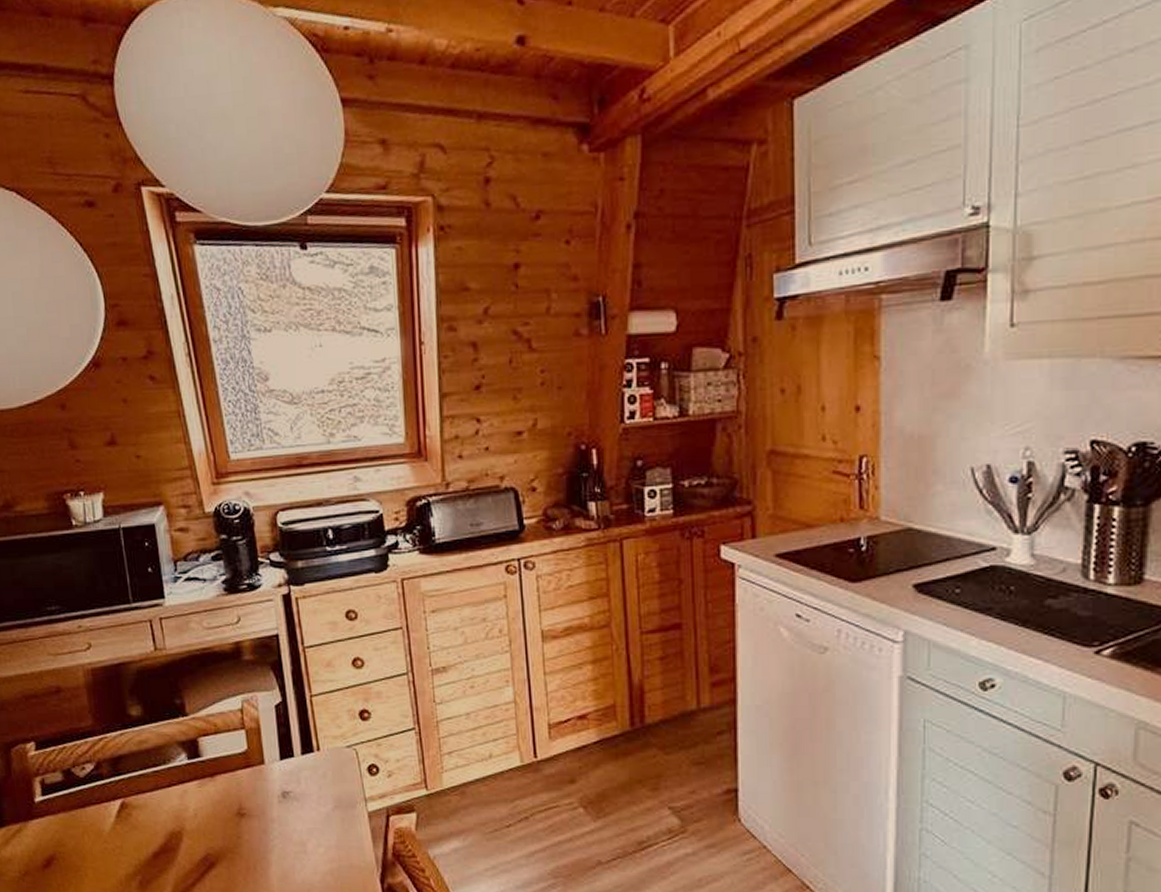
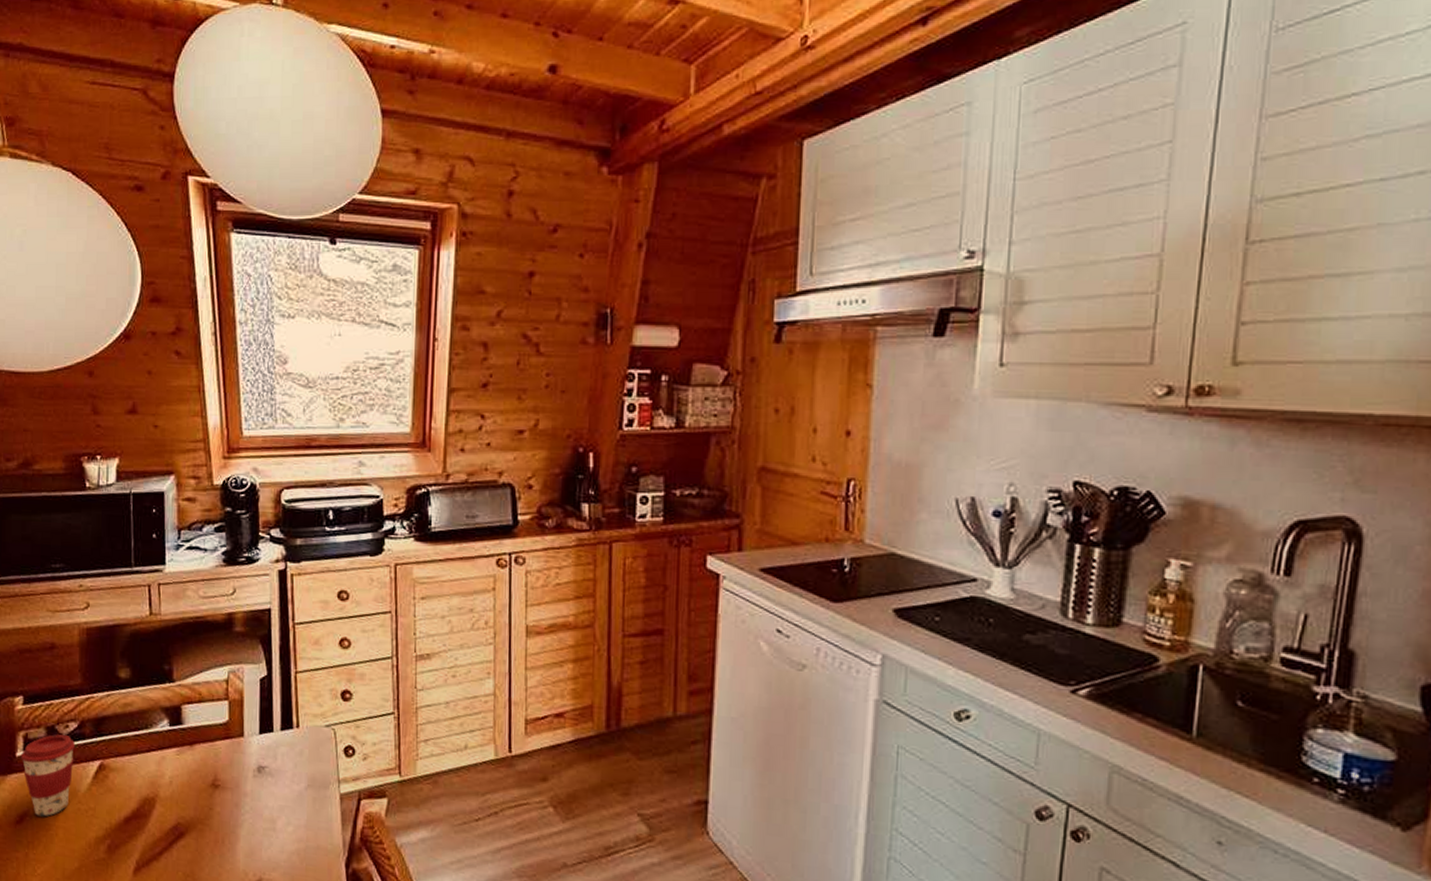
coffee cup: none [39,776,95,859] -> present [20,734,76,817]

